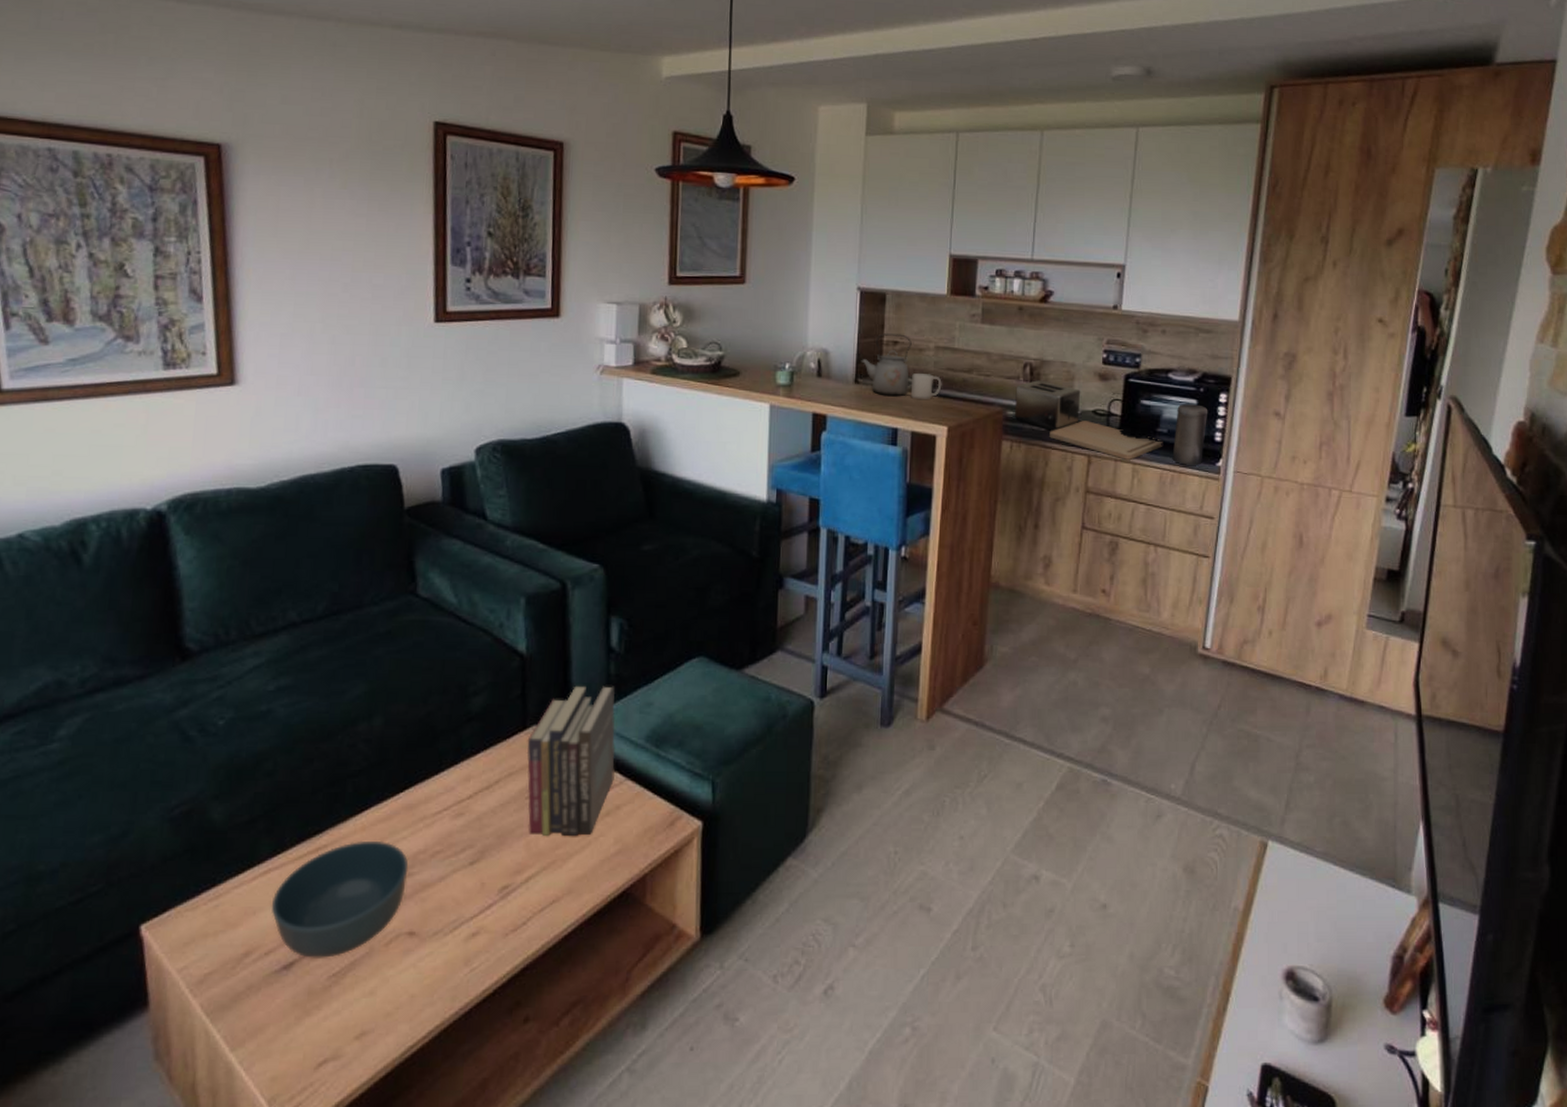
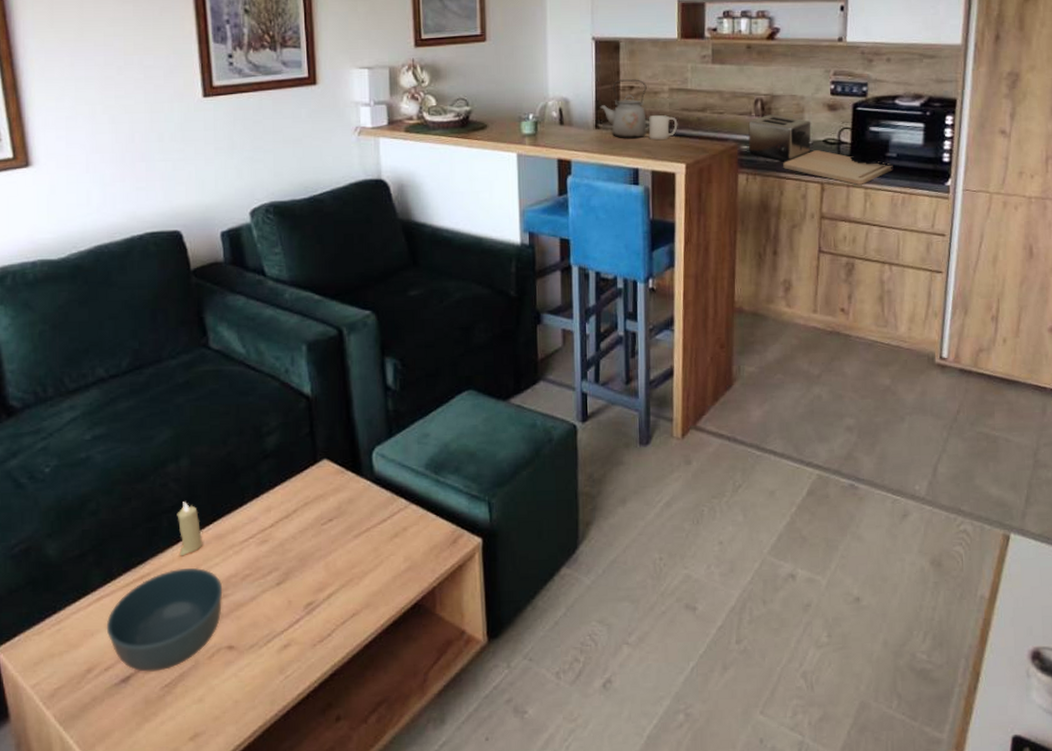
candle: none [362,765,391,827] -> present [177,502,203,557]
books: present [526,685,615,837] -> none [318,420,399,557]
canister: present [1172,404,1208,466] -> none [902,128,936,187]

